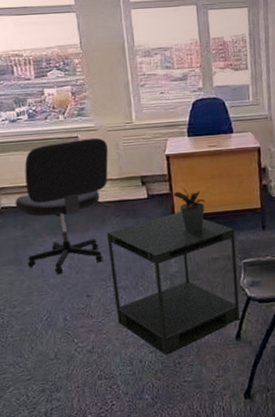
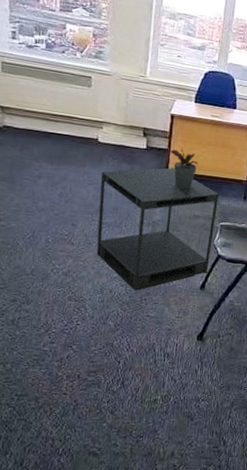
office chair: present [15,137,111,275] -> none [17,76,118,200]

